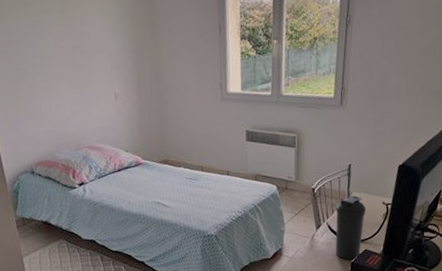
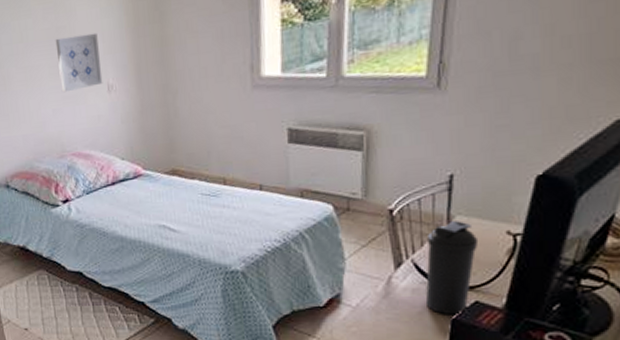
wall art: none [72,52,111,98] -> present [55,32,103,93]

